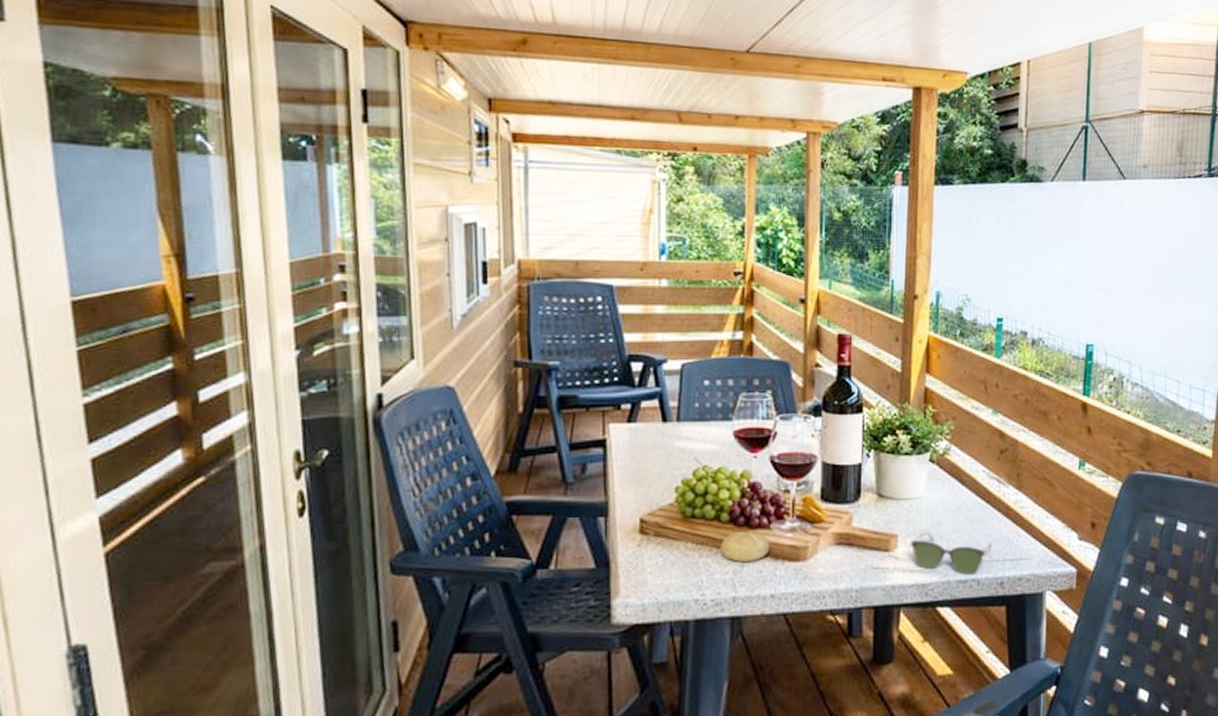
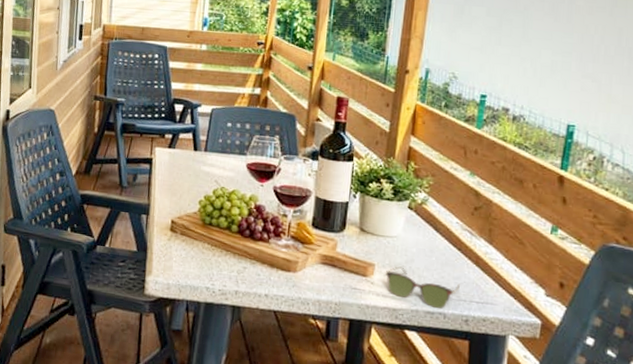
bread roll: present [720,529,770,563] -> none [229,241,268,266]

